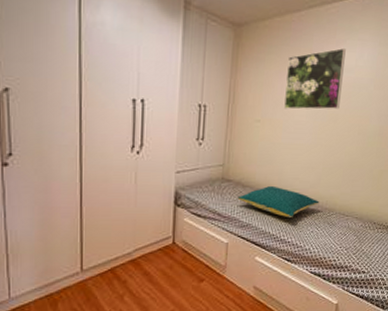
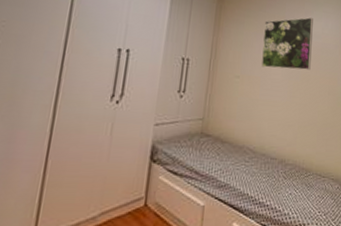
pillow: present [237,185,320,217] -> none [216,142,297,177]

